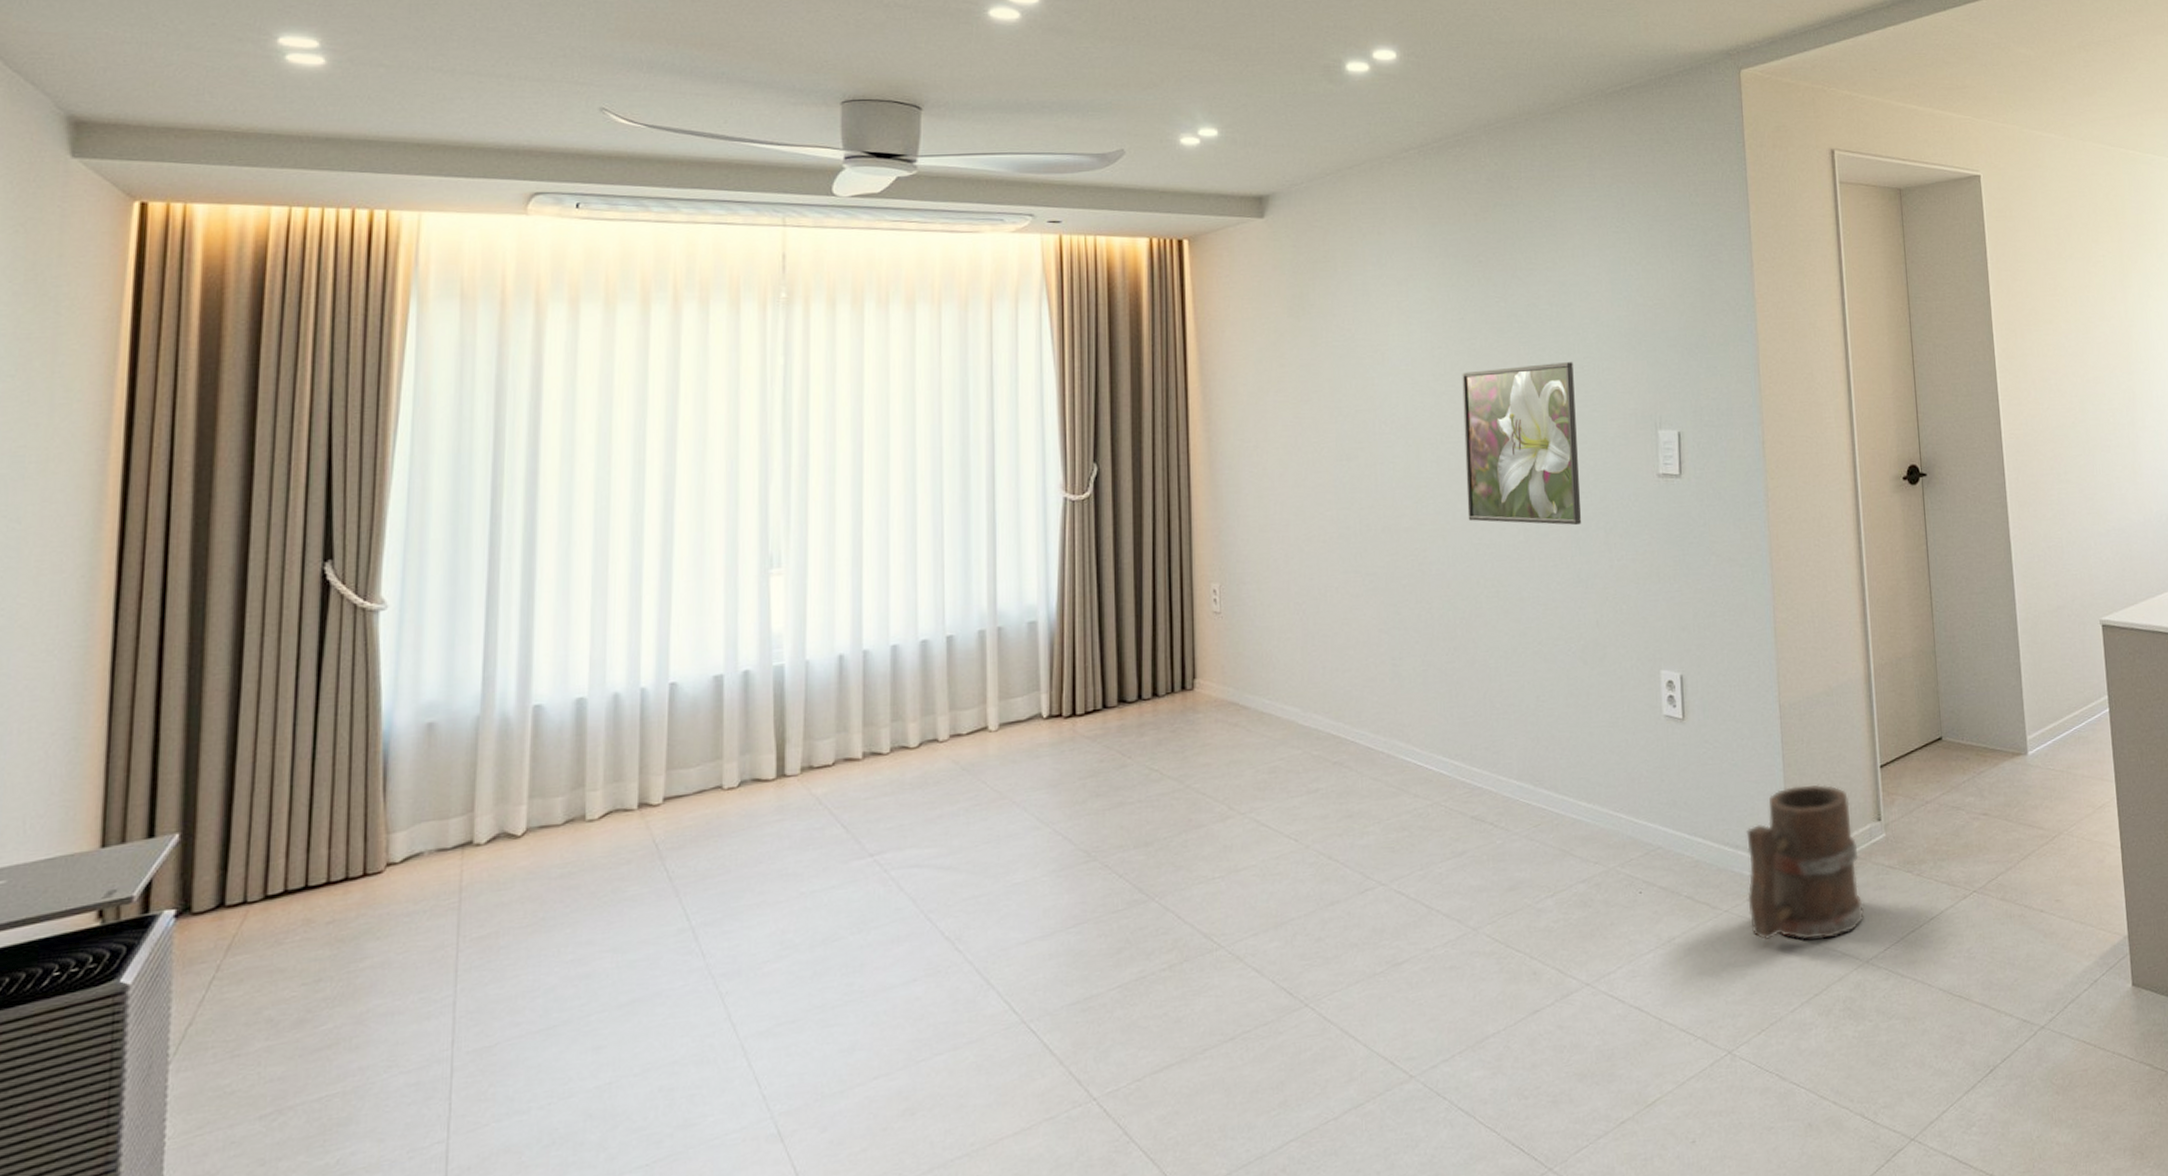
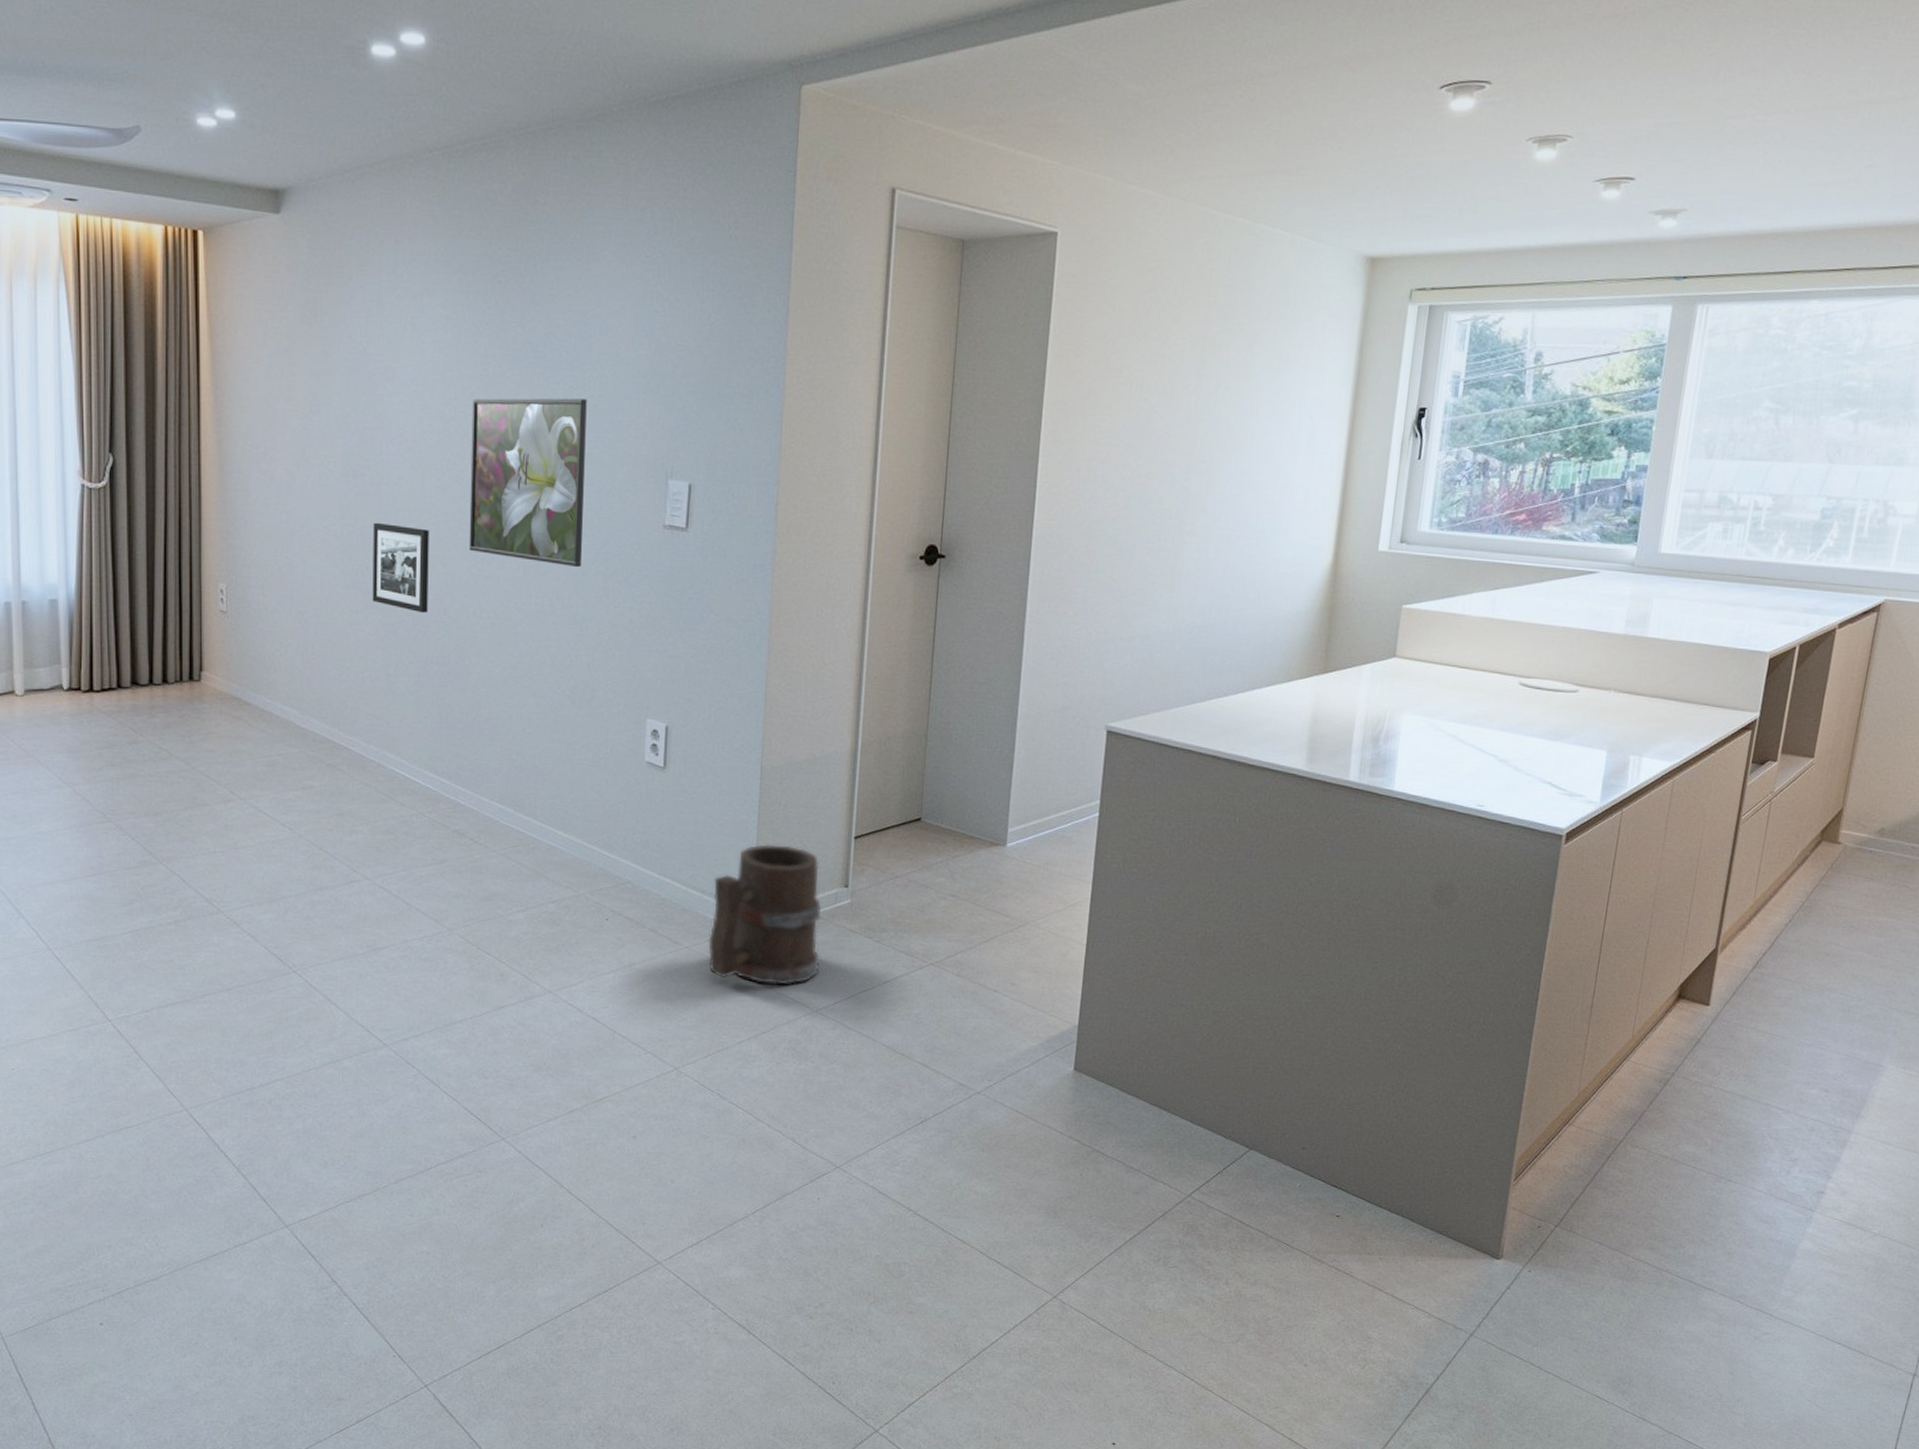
picture frame: none [1370,502,1430,590] -> present [372,522,429,614]

